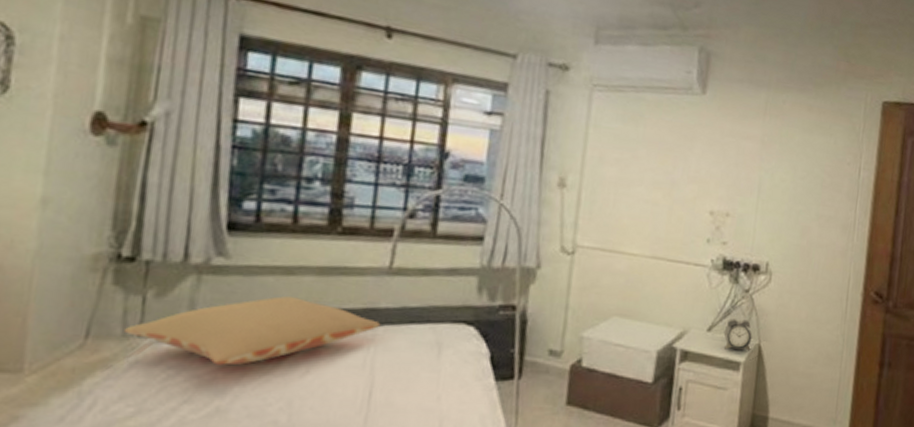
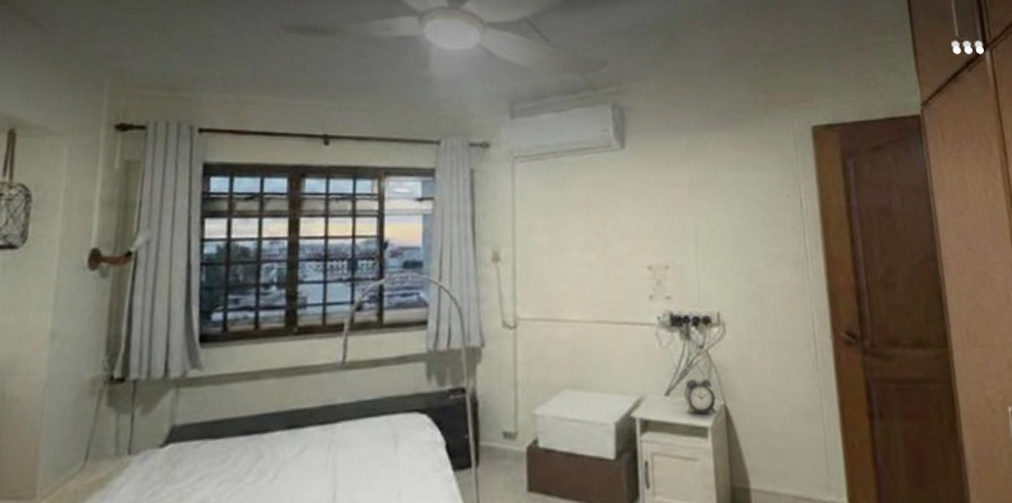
pillow: present [125,296,381,365] -> none [117,401,339,477]

